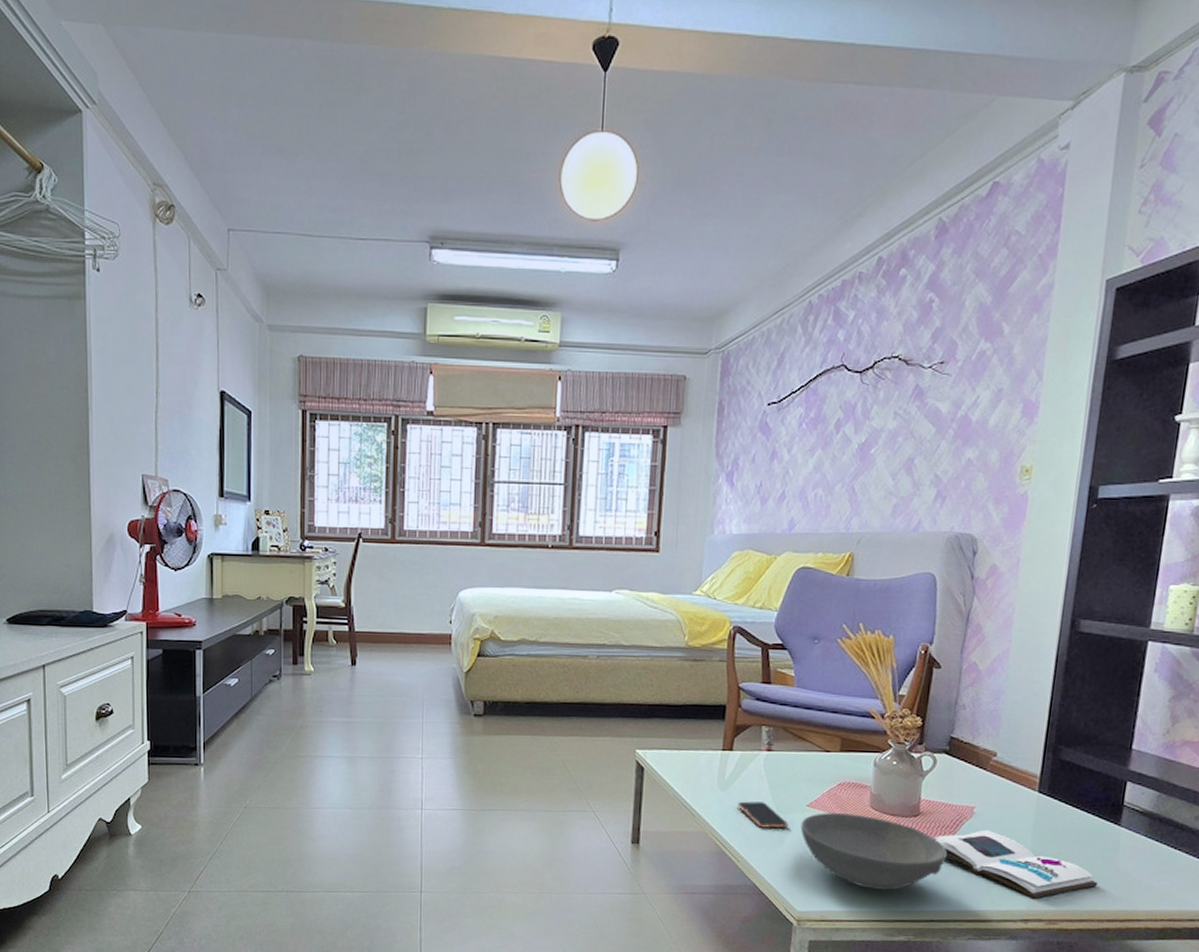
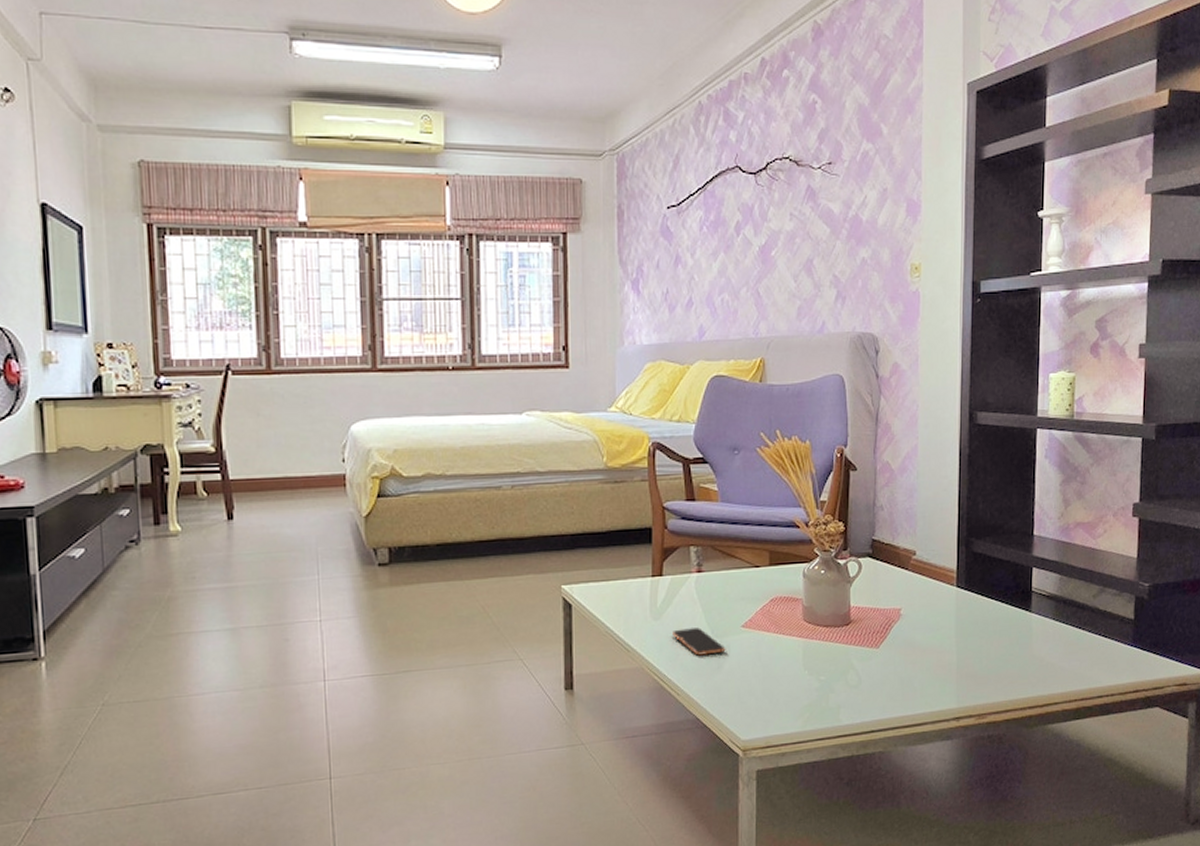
bowl: present [800,812,948,890] -> none [737,629,881,707]
book: present [935,829,1097,899] -> none [867,630,1017,695]

